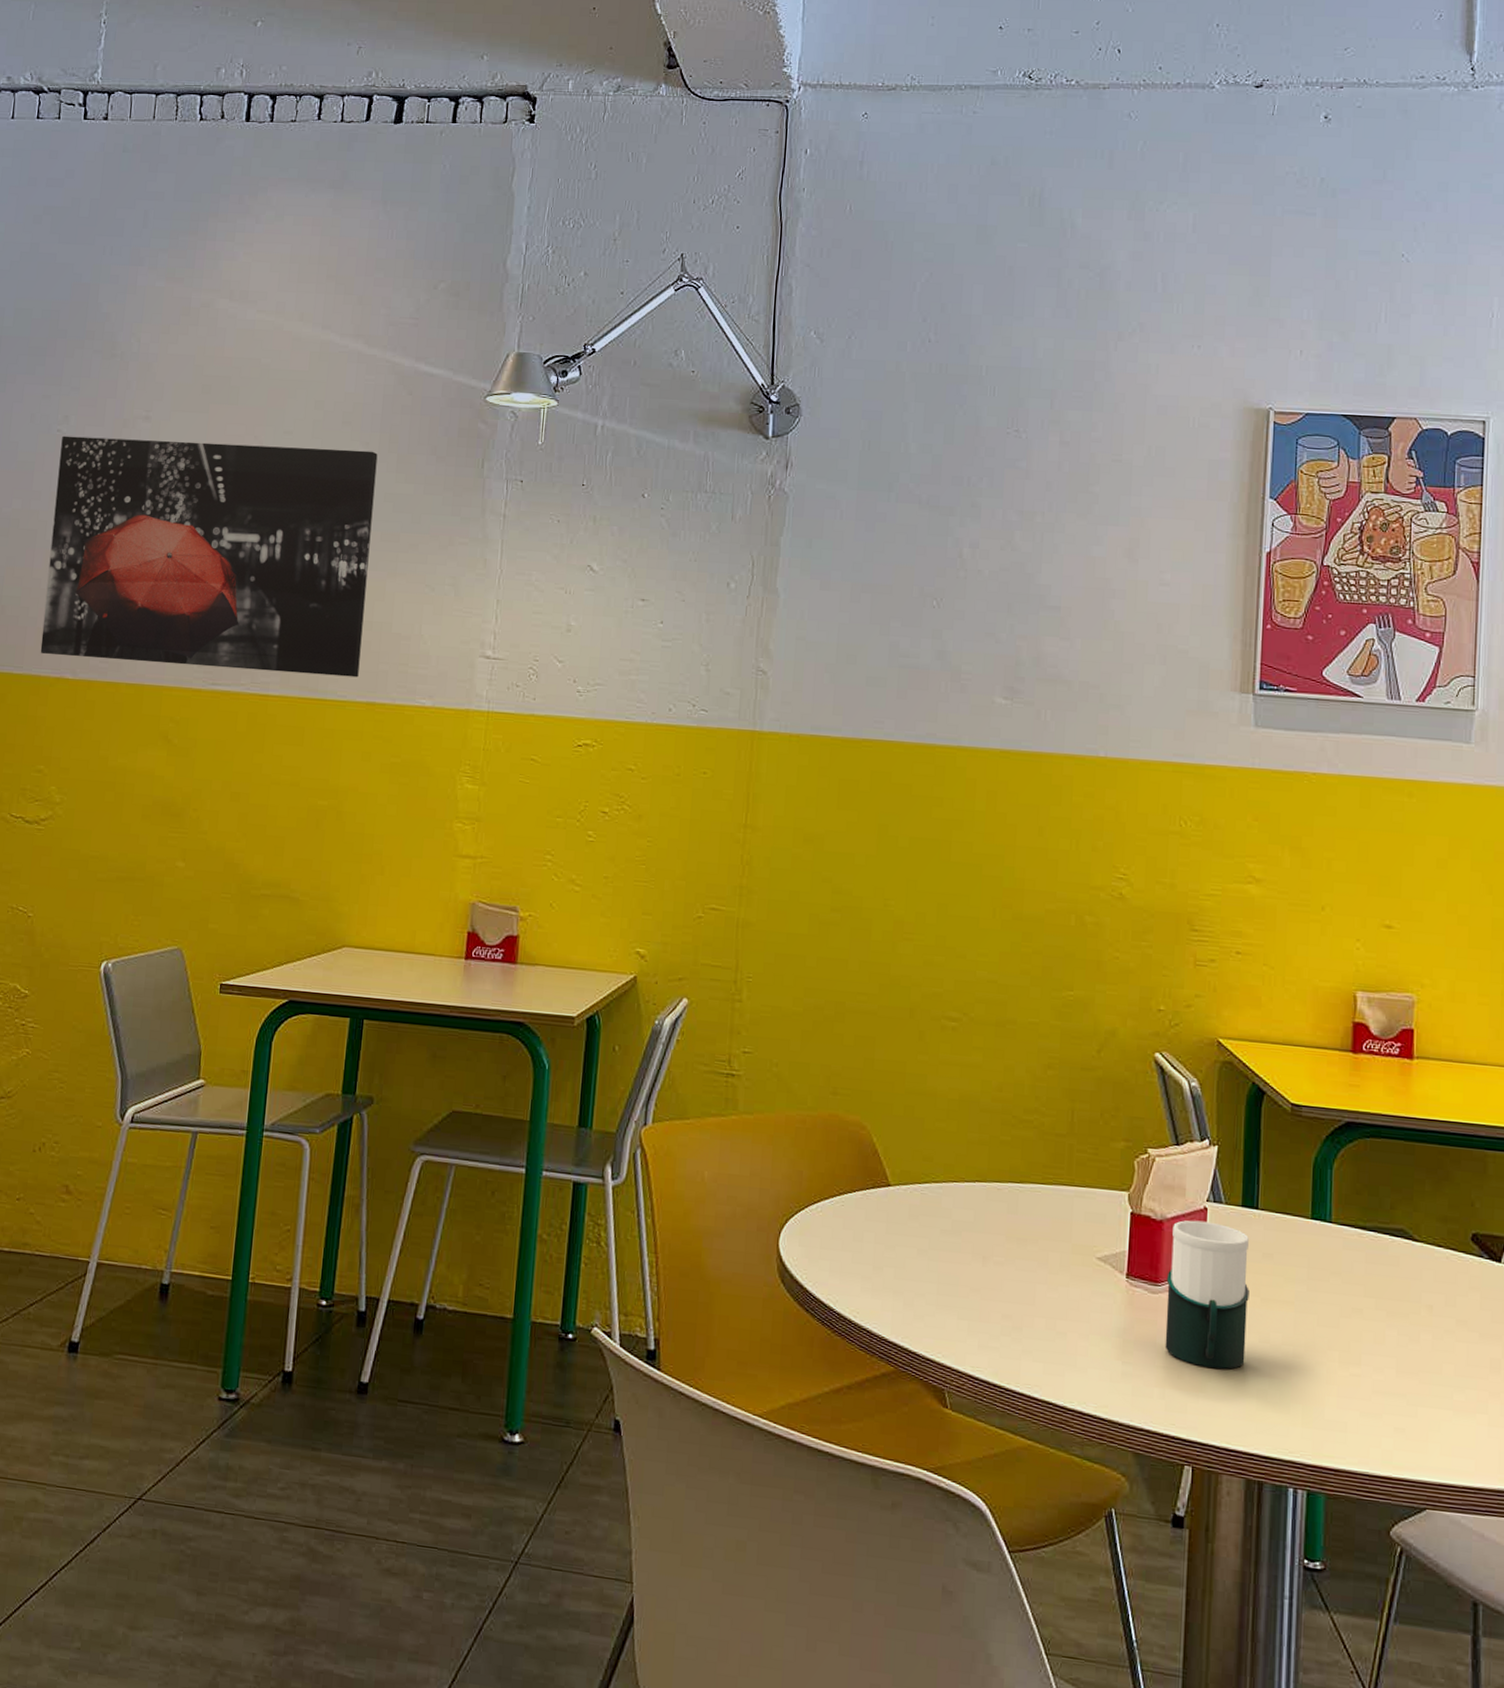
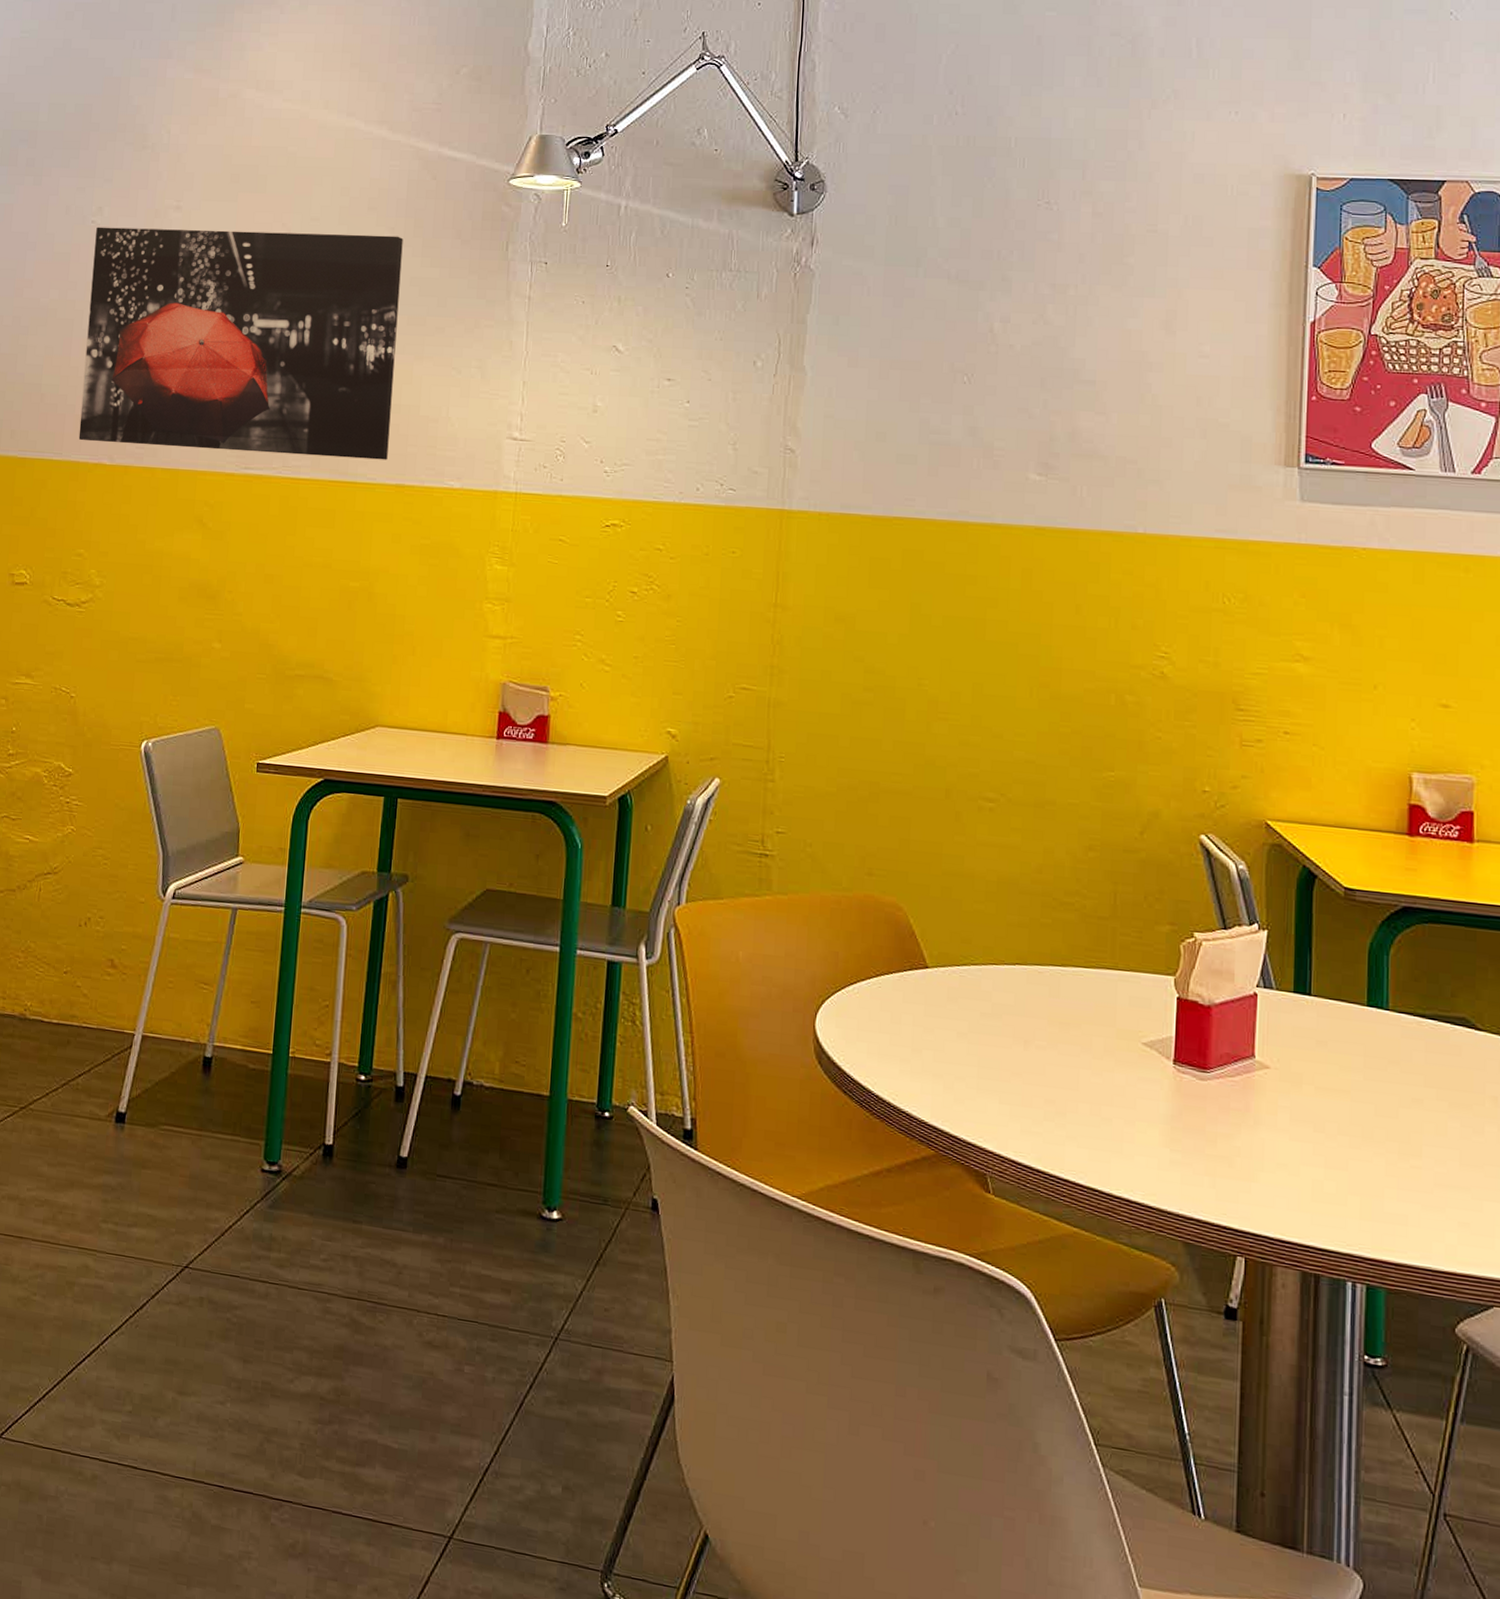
cup: present [1165,1220,1249,1370] -> none [1214,1006,1303,1159]

